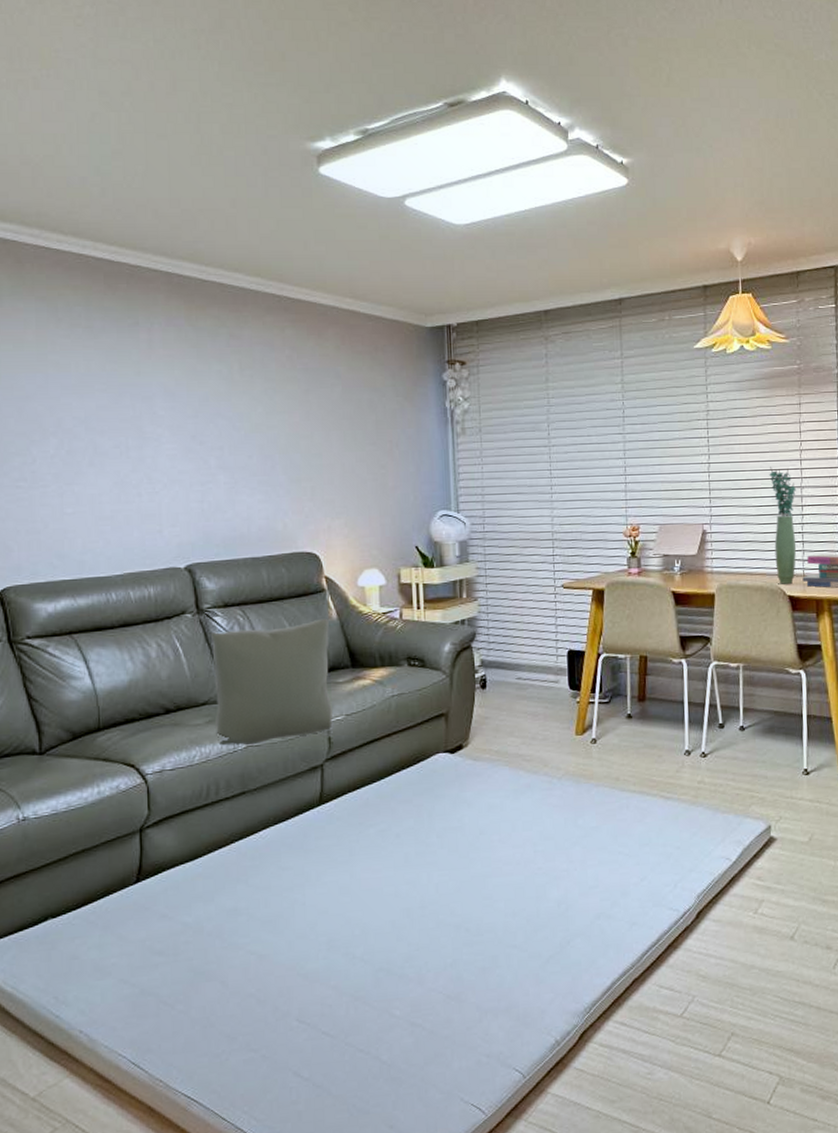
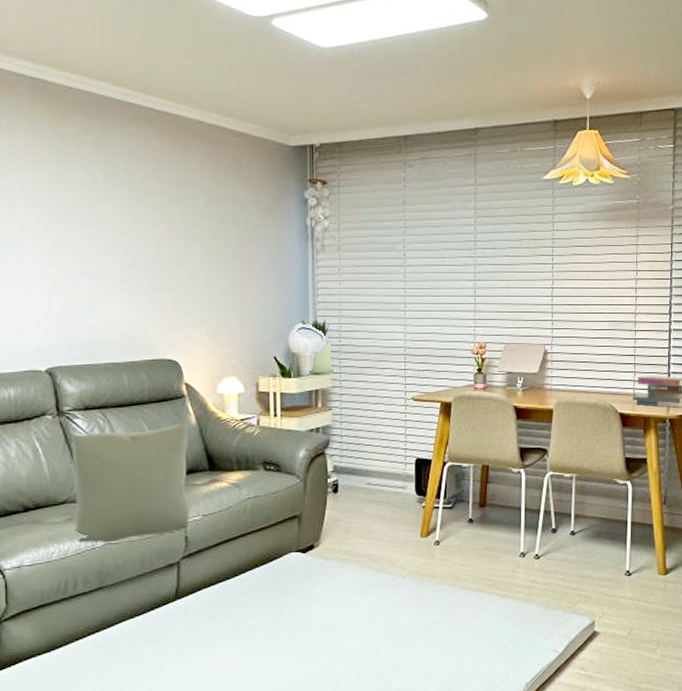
planter: none [444,505,479,563] -> present [302,319,335,374]
vase: present [769,467,797,584] -> none [607,293,631,402]

